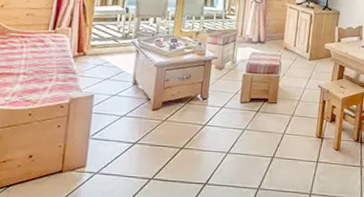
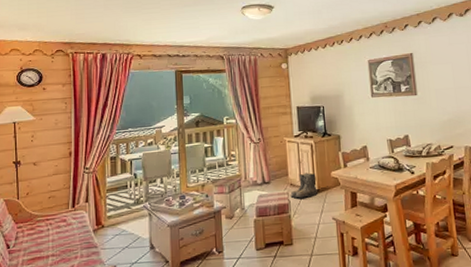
boots: none [282,39,310,63] -> present [290,172,318,199]

